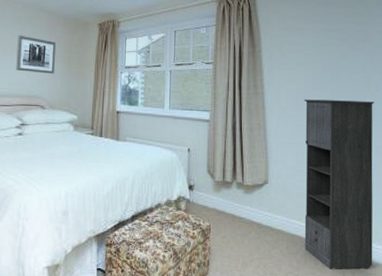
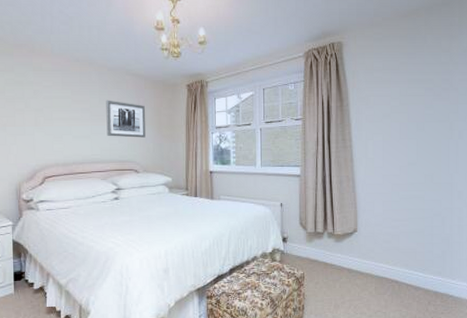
storage cabinet: present [303,99,374,270] -> none [390,149,457,305]

